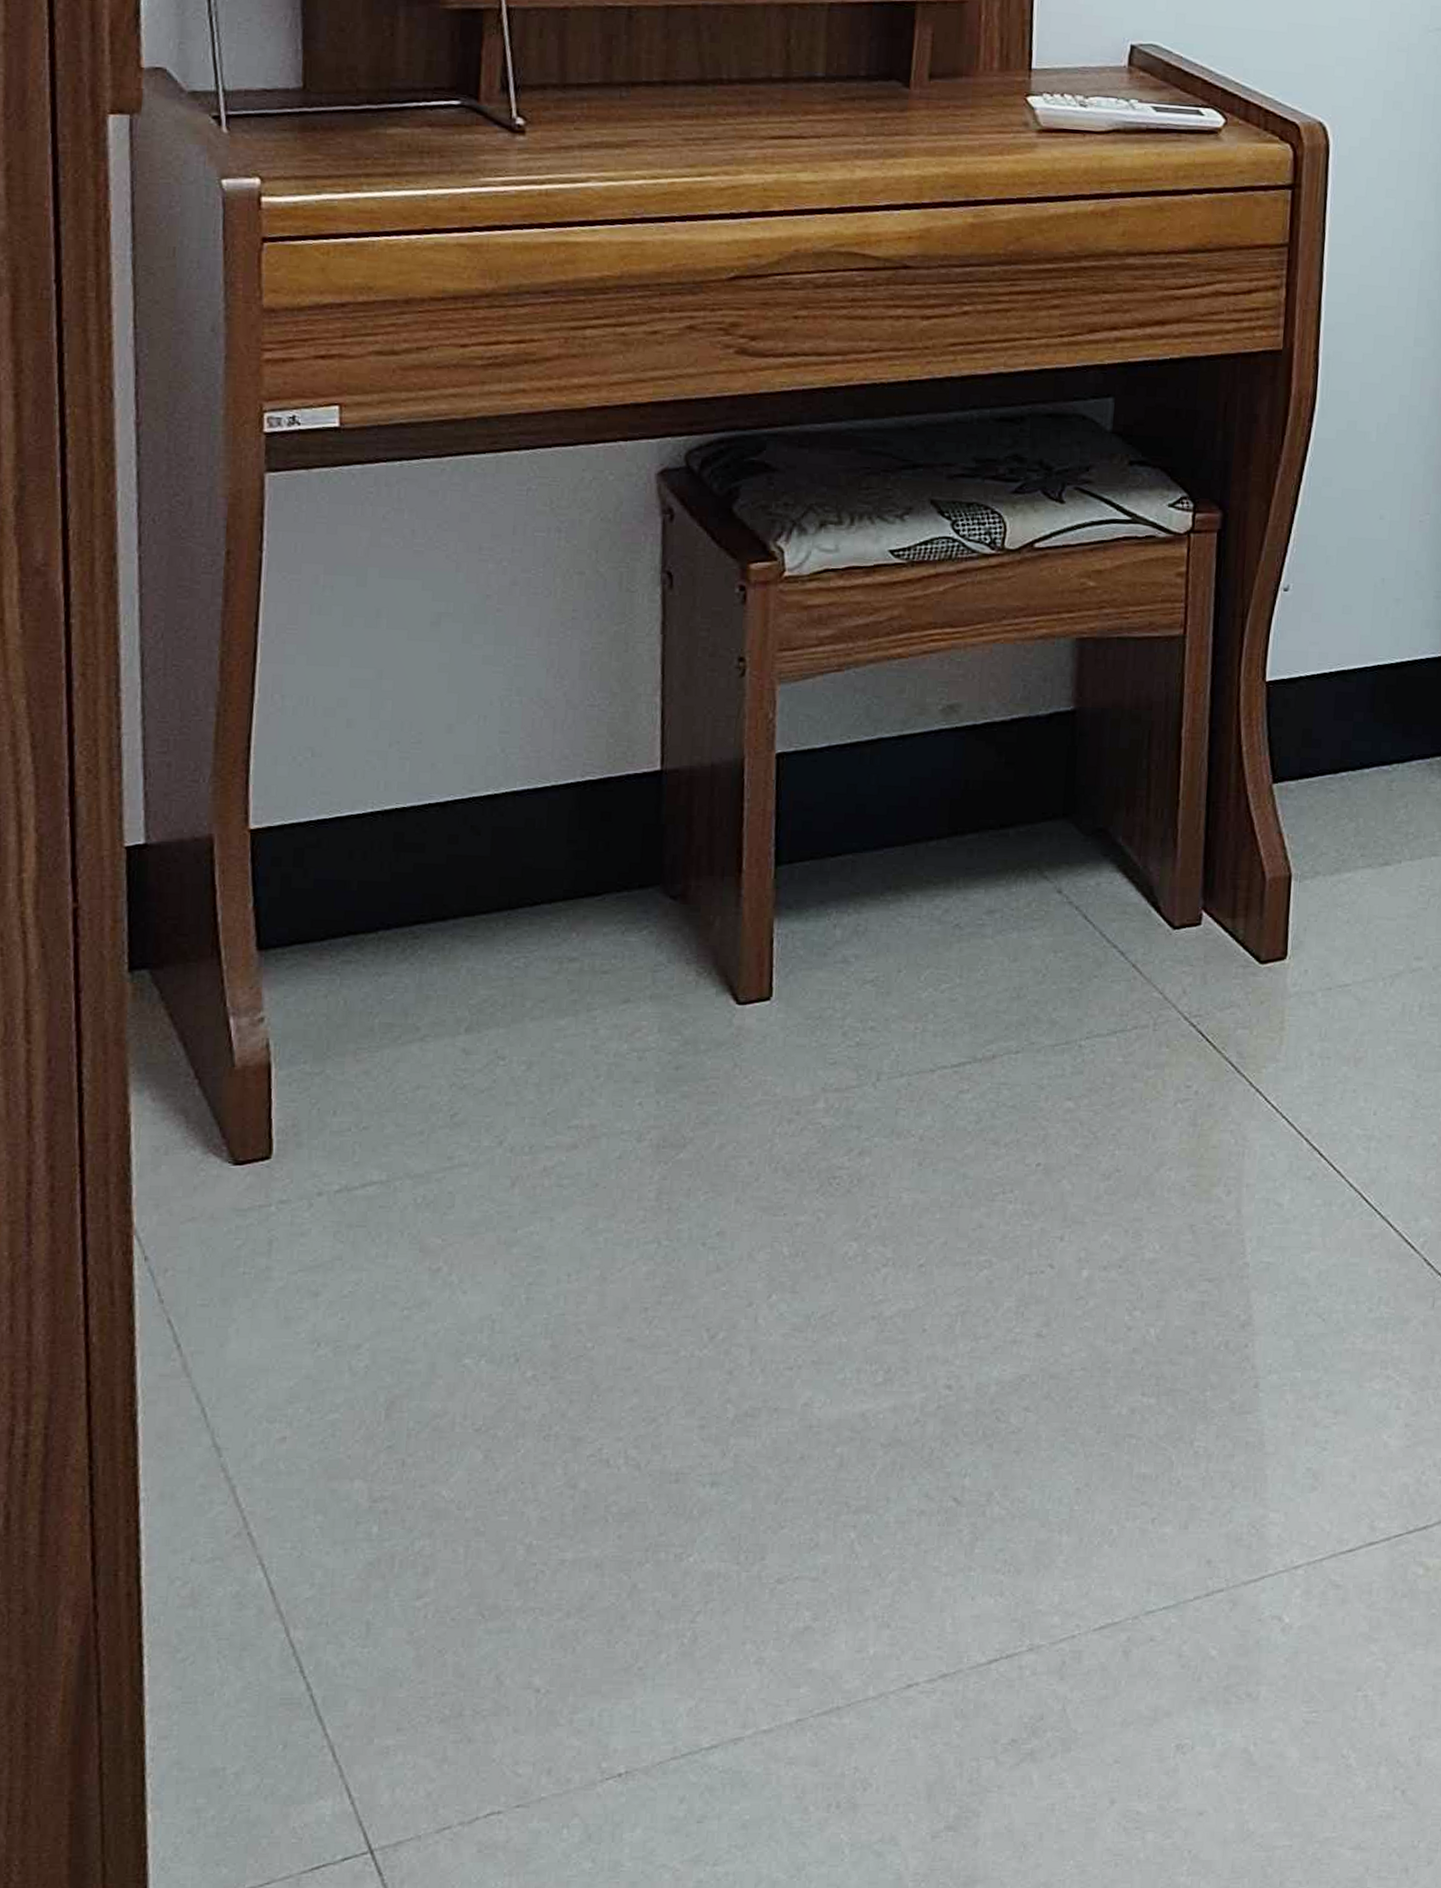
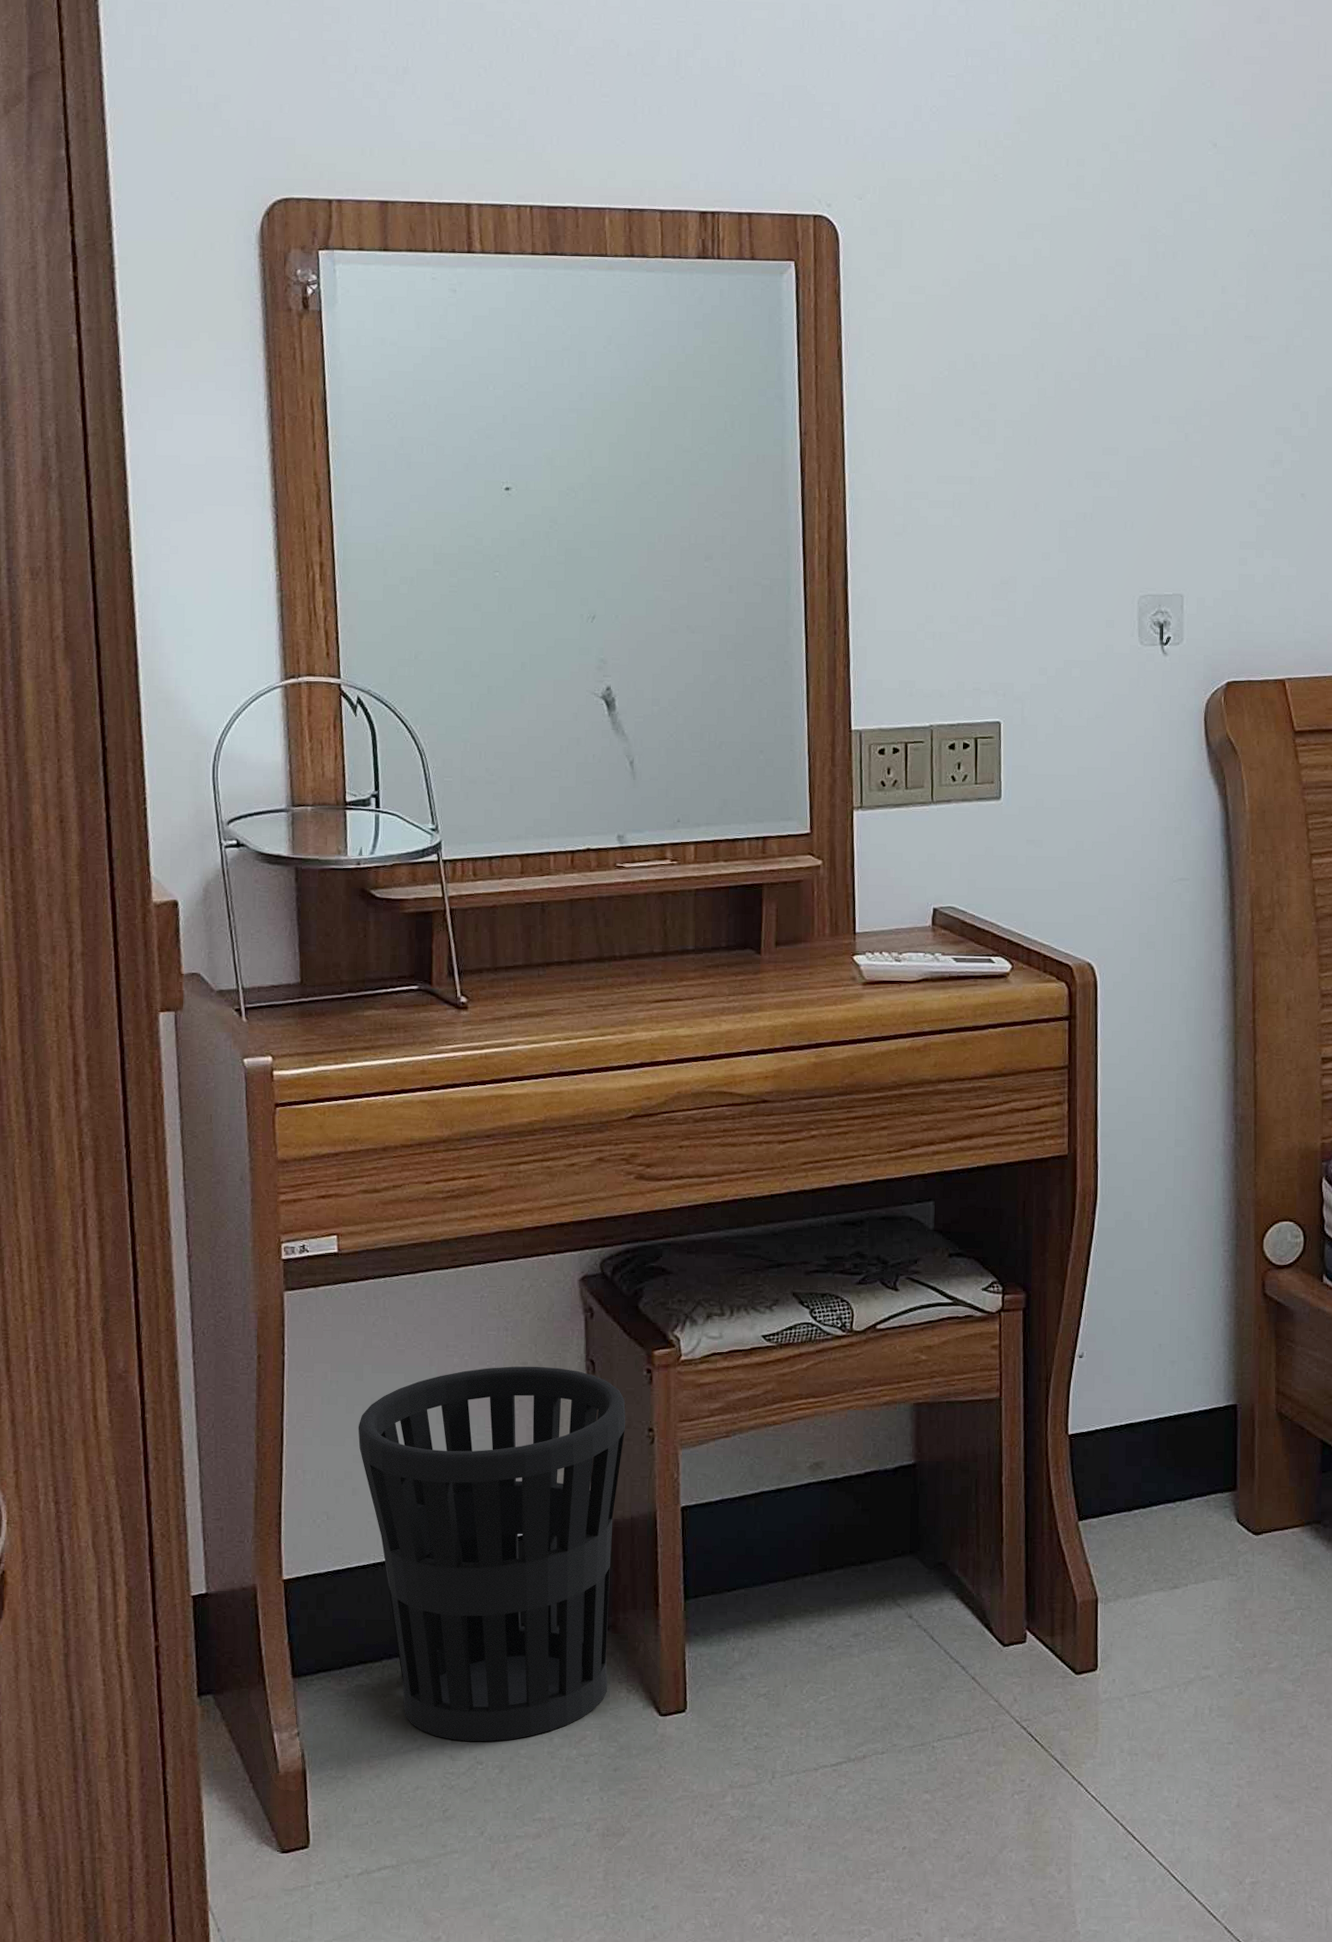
wastebasket: none [357,576,710,1032] -> present [358,1366,626,1742]

